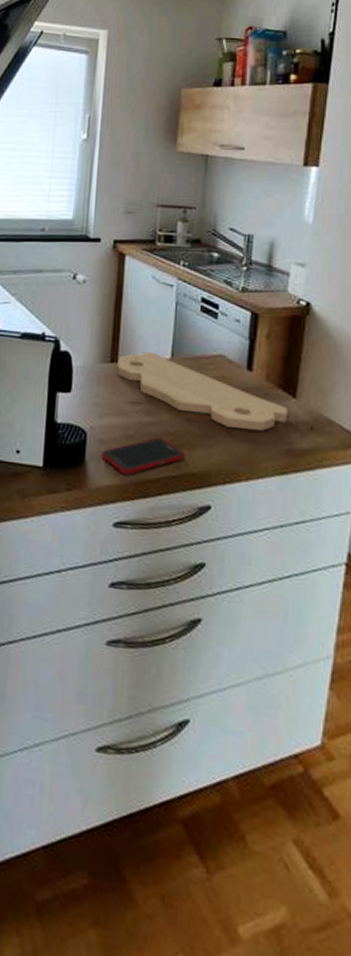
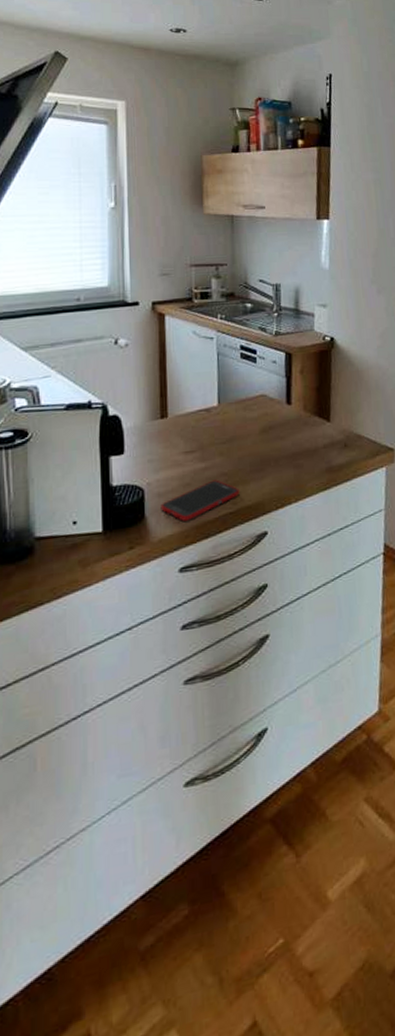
cutting board: present [116,351,289,432] -> none [167,402,326,458]

